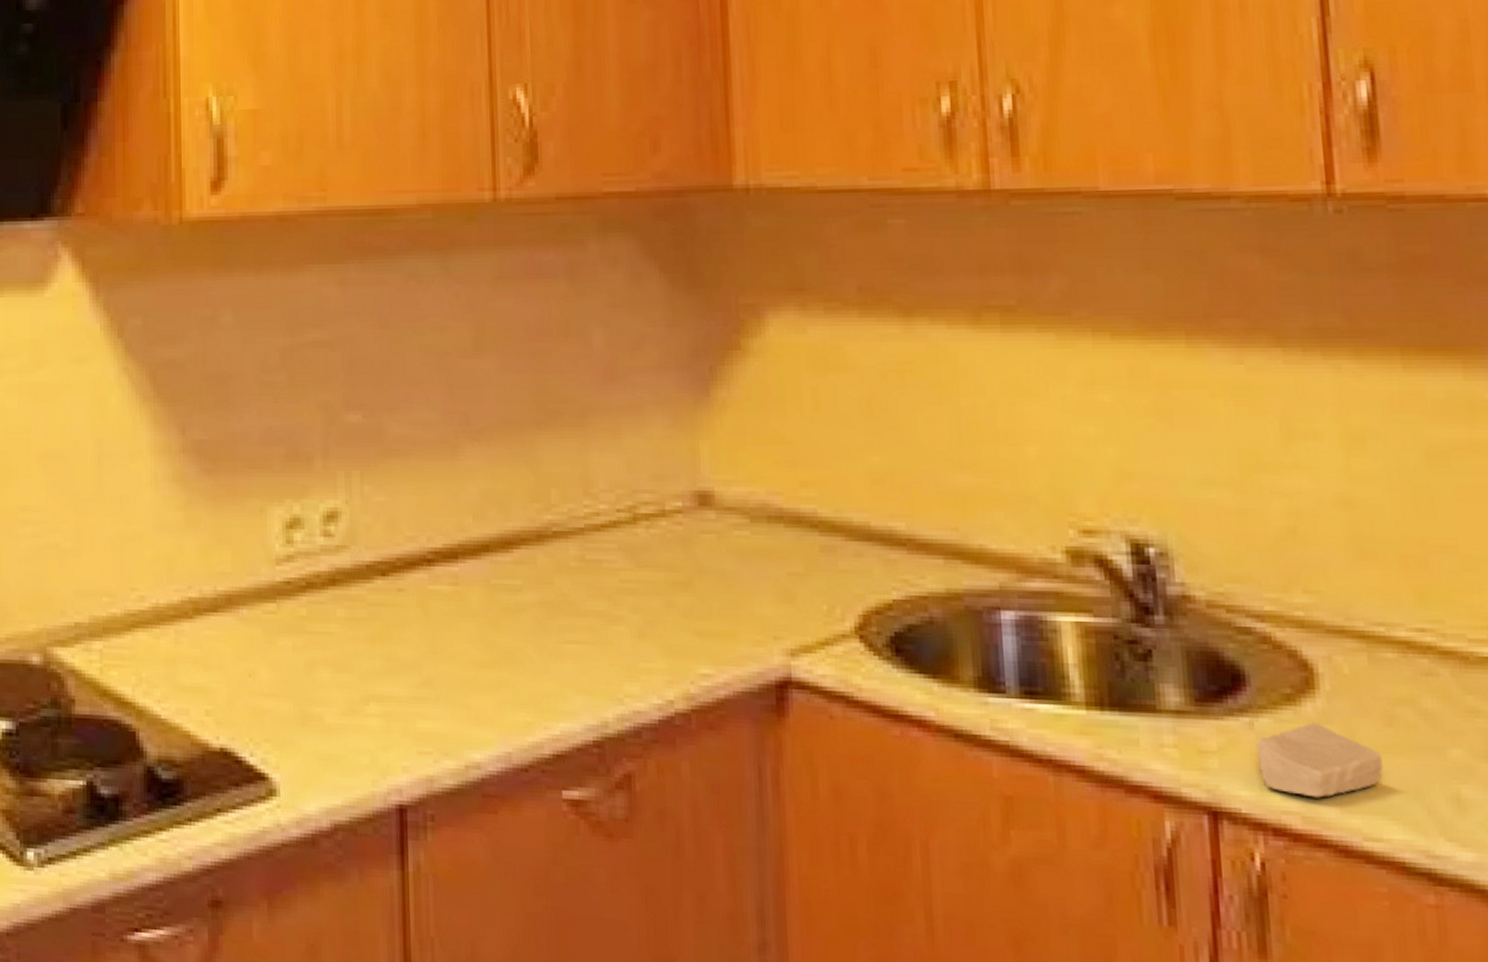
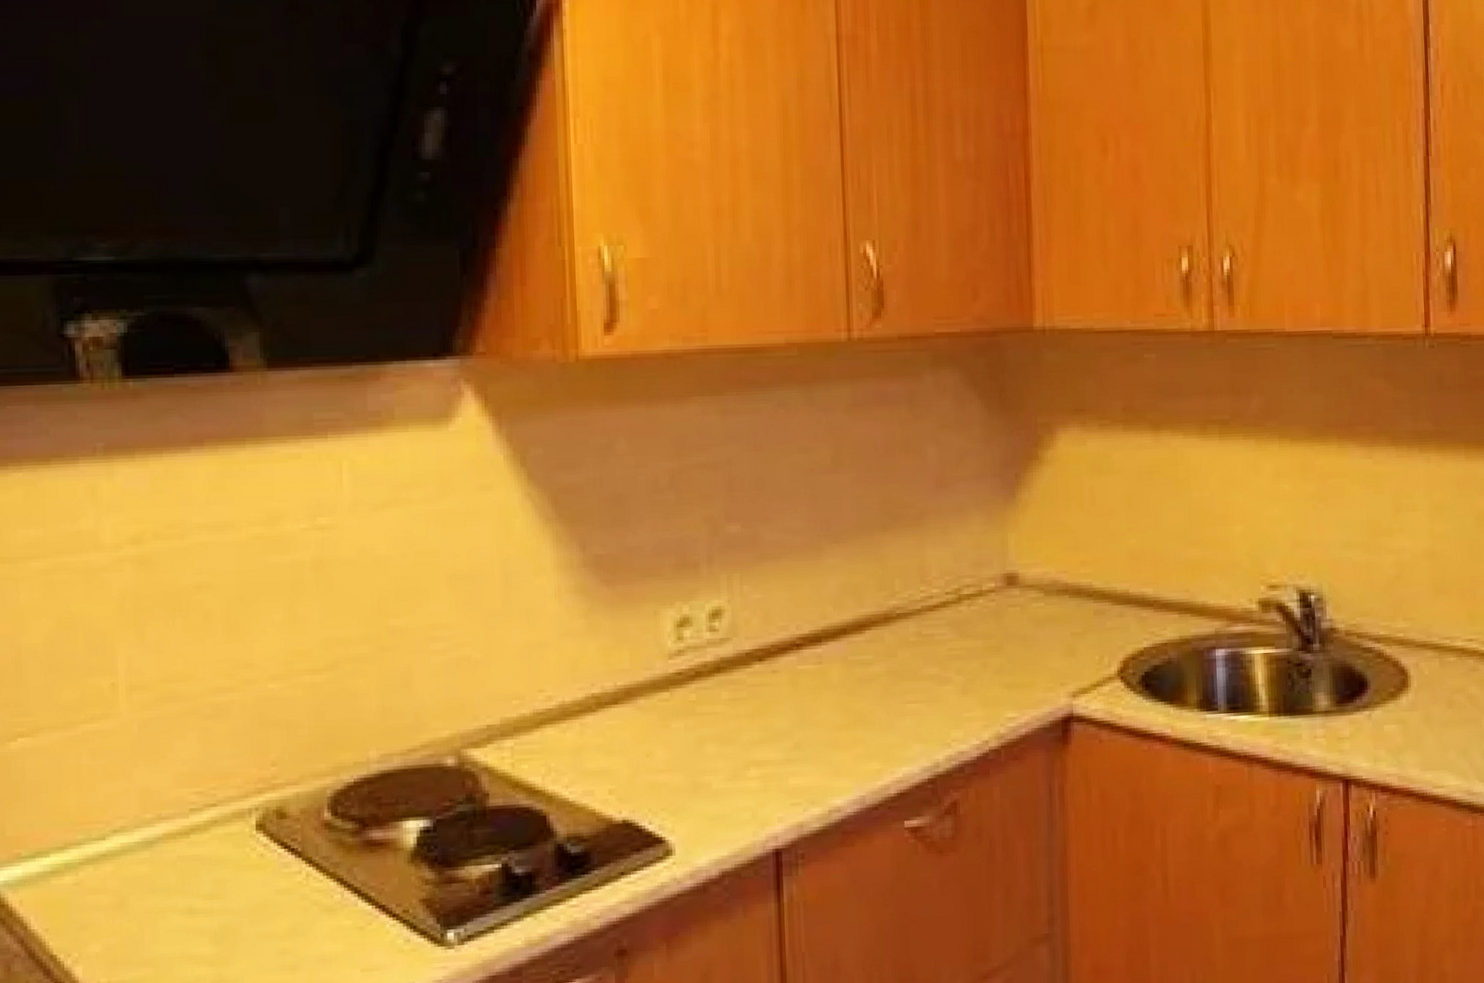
soap bar: present [1256,722,1384,798] -> none [1372,710,1446,763]

